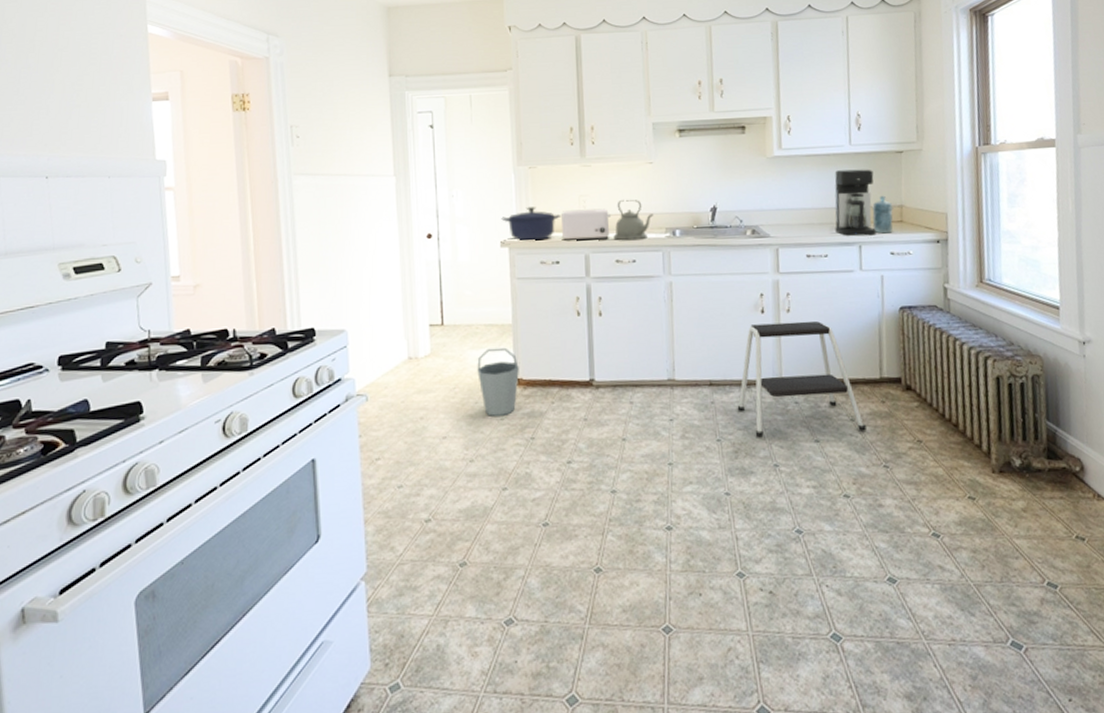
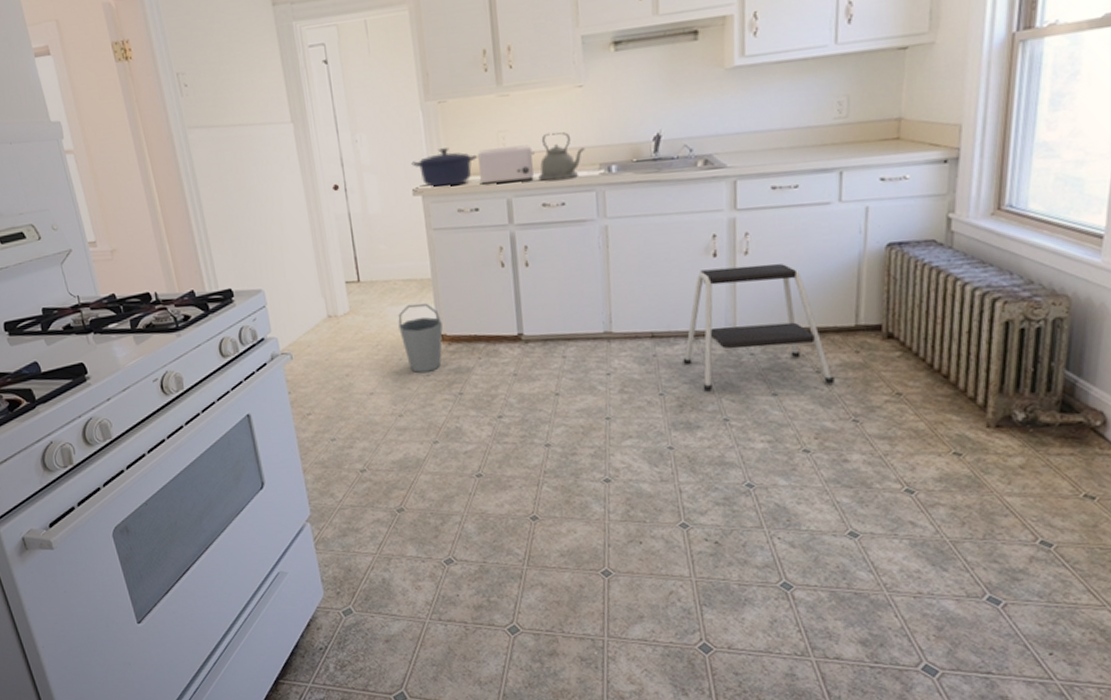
coffee maker: present [834,169,876,237] -> none [809,73,865,162]
canister: present [871,195,894,234] -> none [859,106,889,156]

